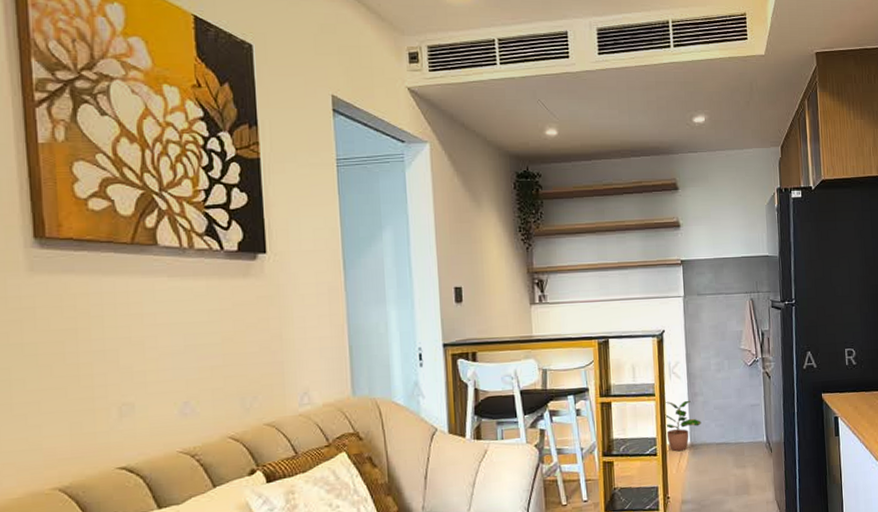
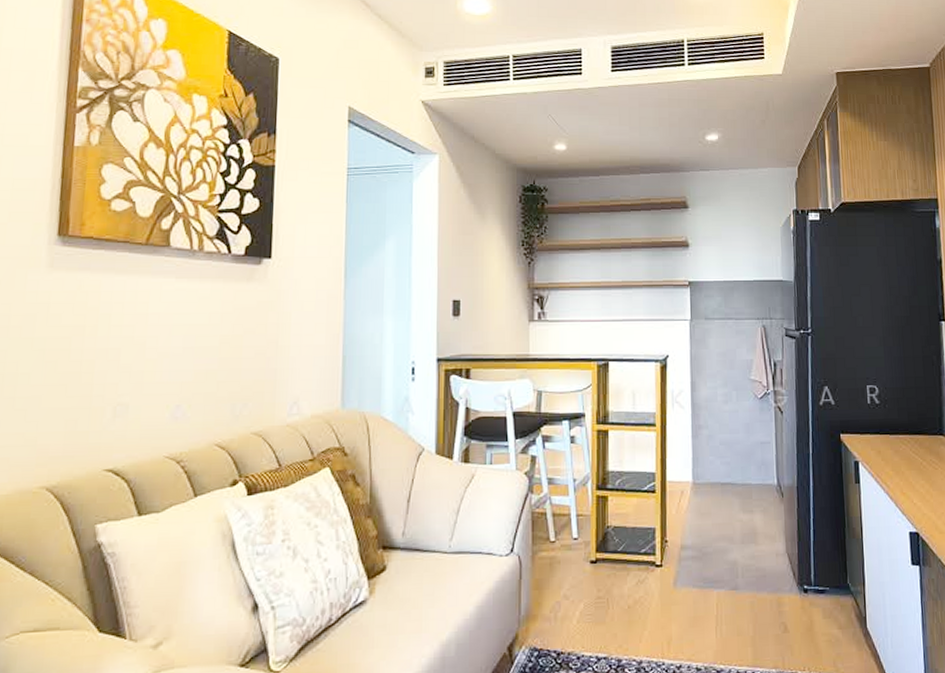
potted plant: present [665,400,702,452] -> none [666,433,706,490]

